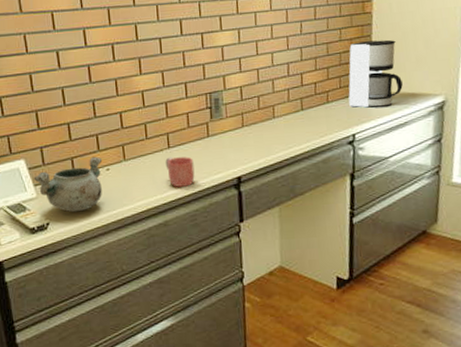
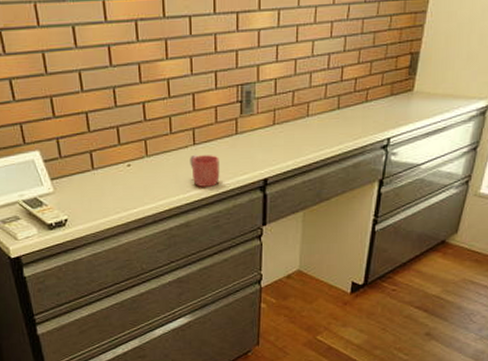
decorative bowl: present [33,156,103,213] -> none [50,150,124,209]
coffee maker: present [348,39,403,108] -> none [389,31,449,110]

